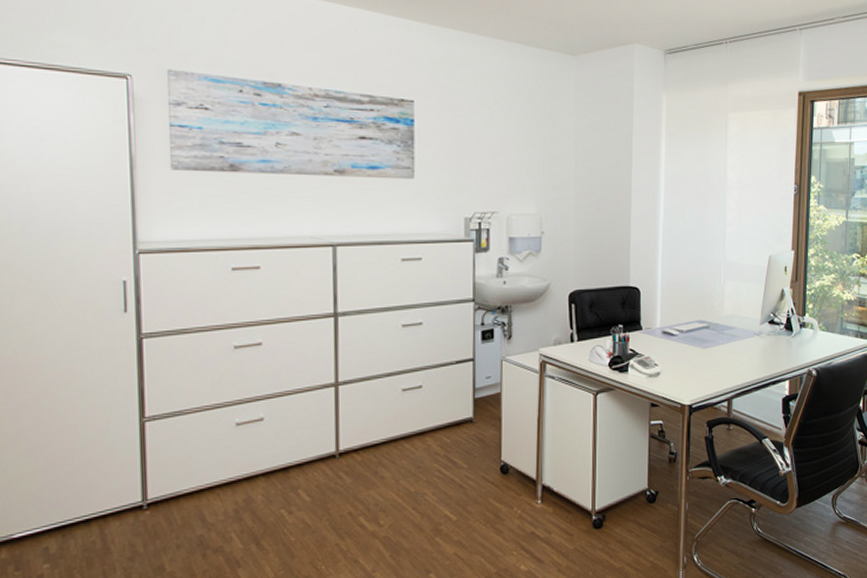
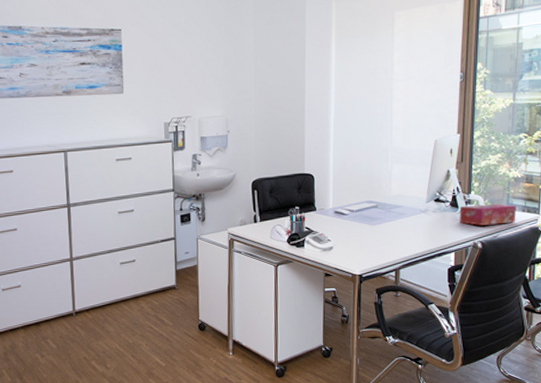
tissue box: none [794,328,850,351] -> present [459,203,516,226]

